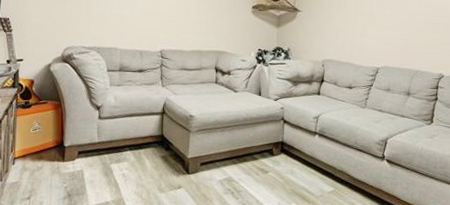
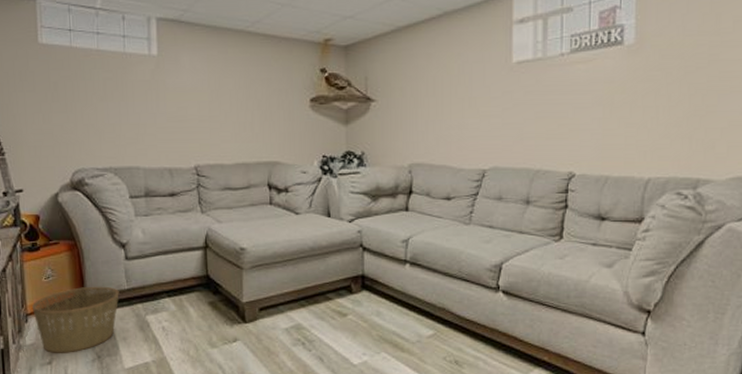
basket: none [20,138,91,191] -> present [32,286,119,353]

